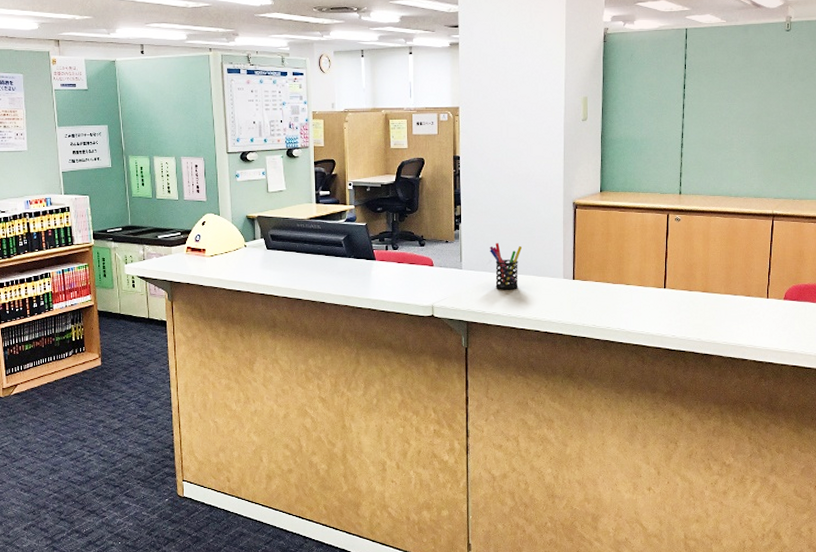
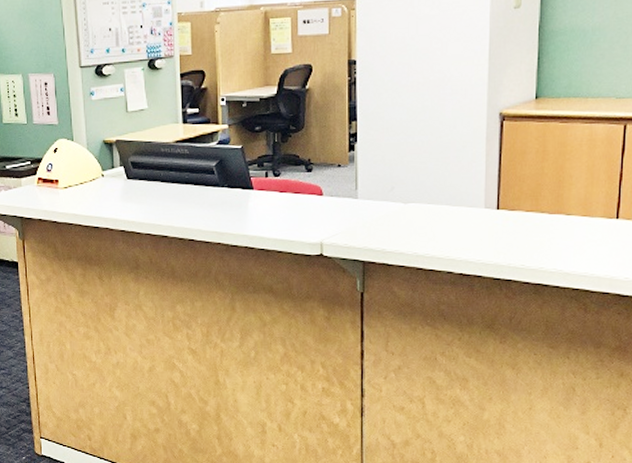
pen holder: present [490,243,523,289] -> none [392,166,434,222]

